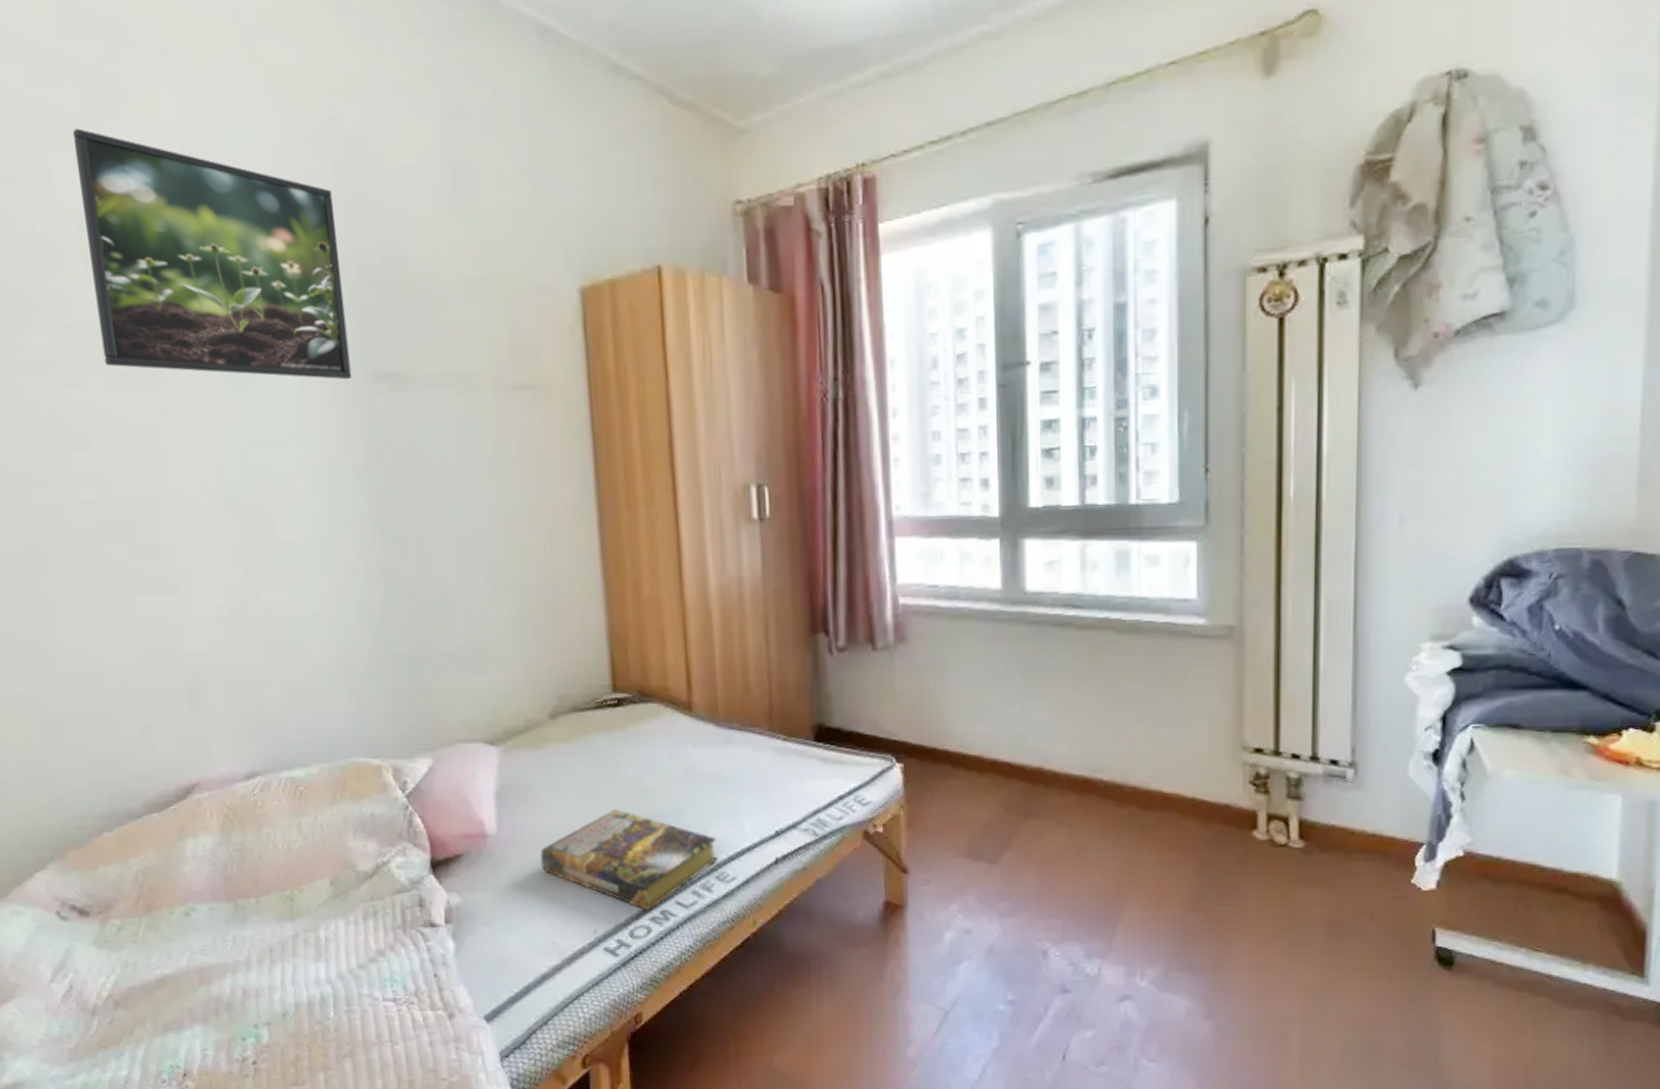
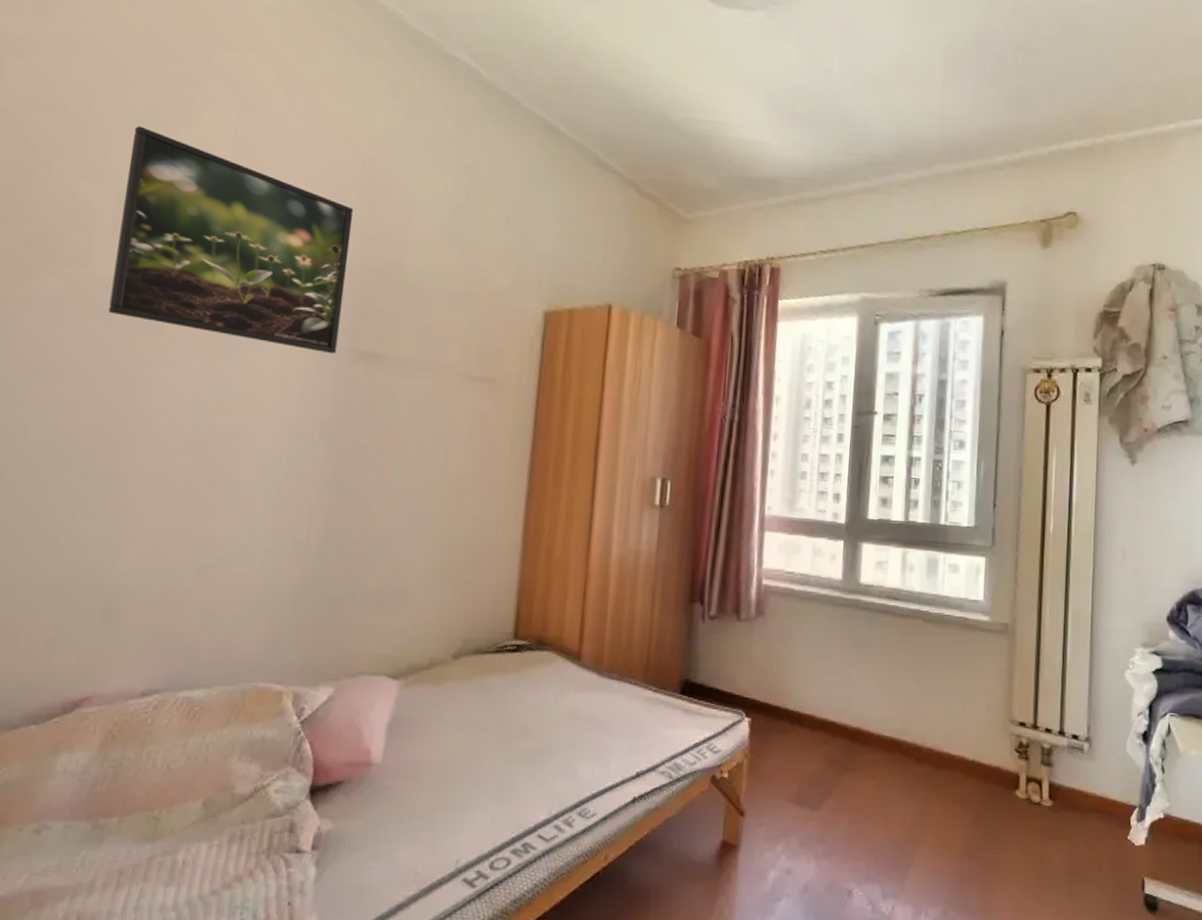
book: present [540,808,719,911] -> none [418,744,583,843]

